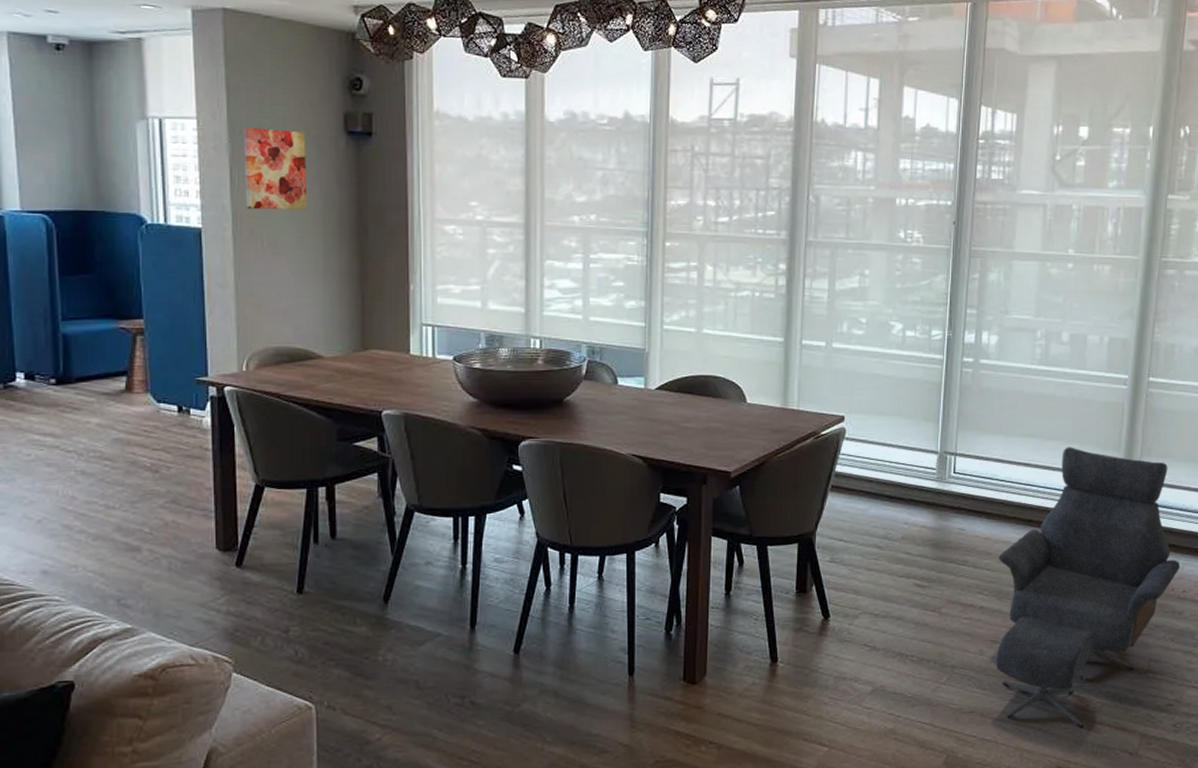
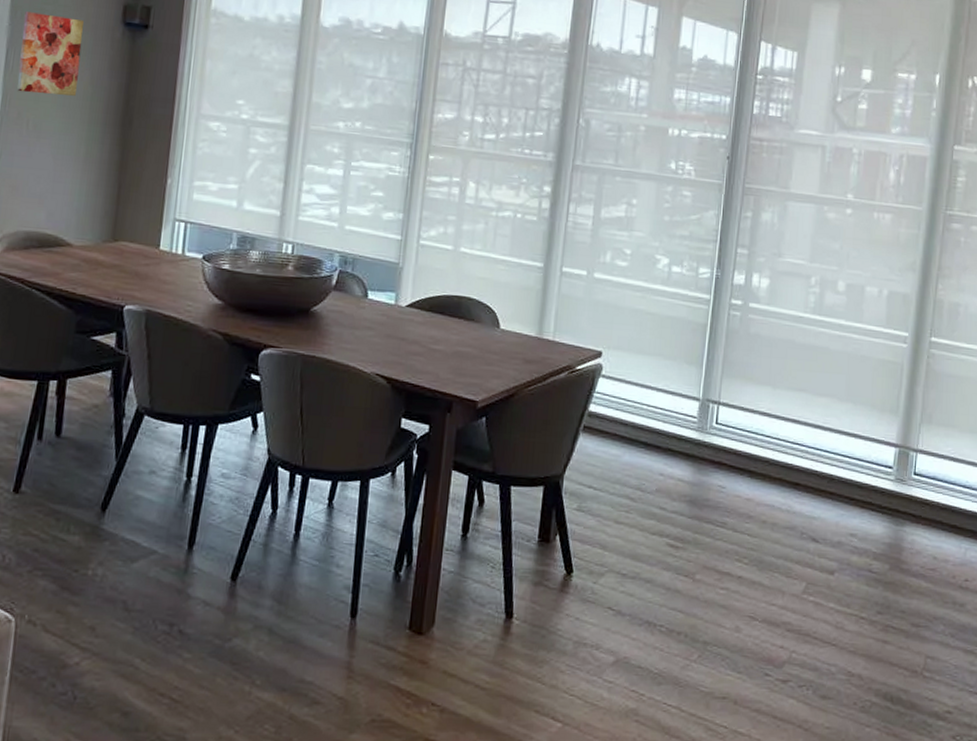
lounge chair: present [996,447,1181,729] -> none [753,405,963,730]

